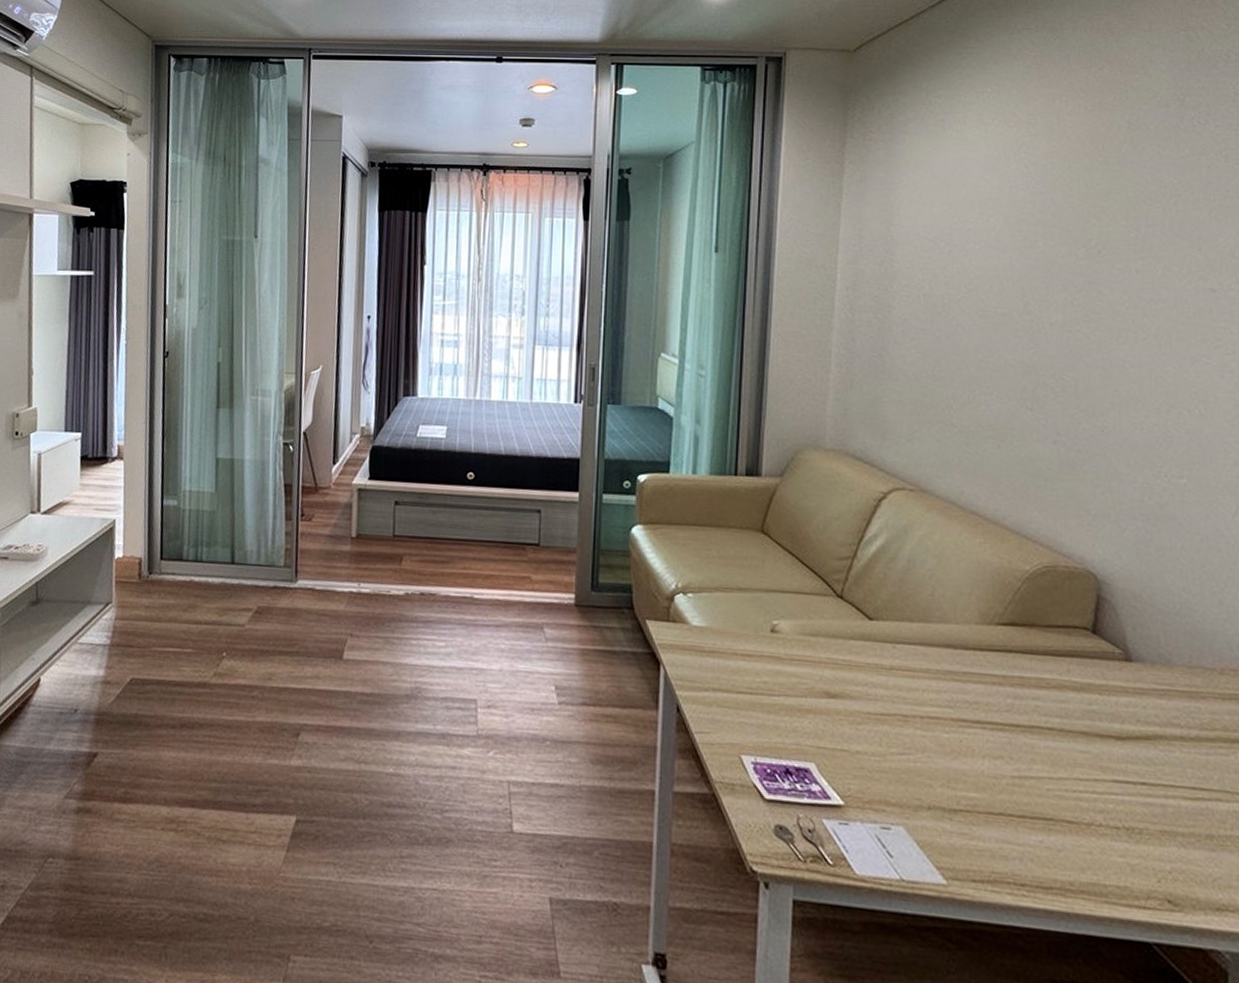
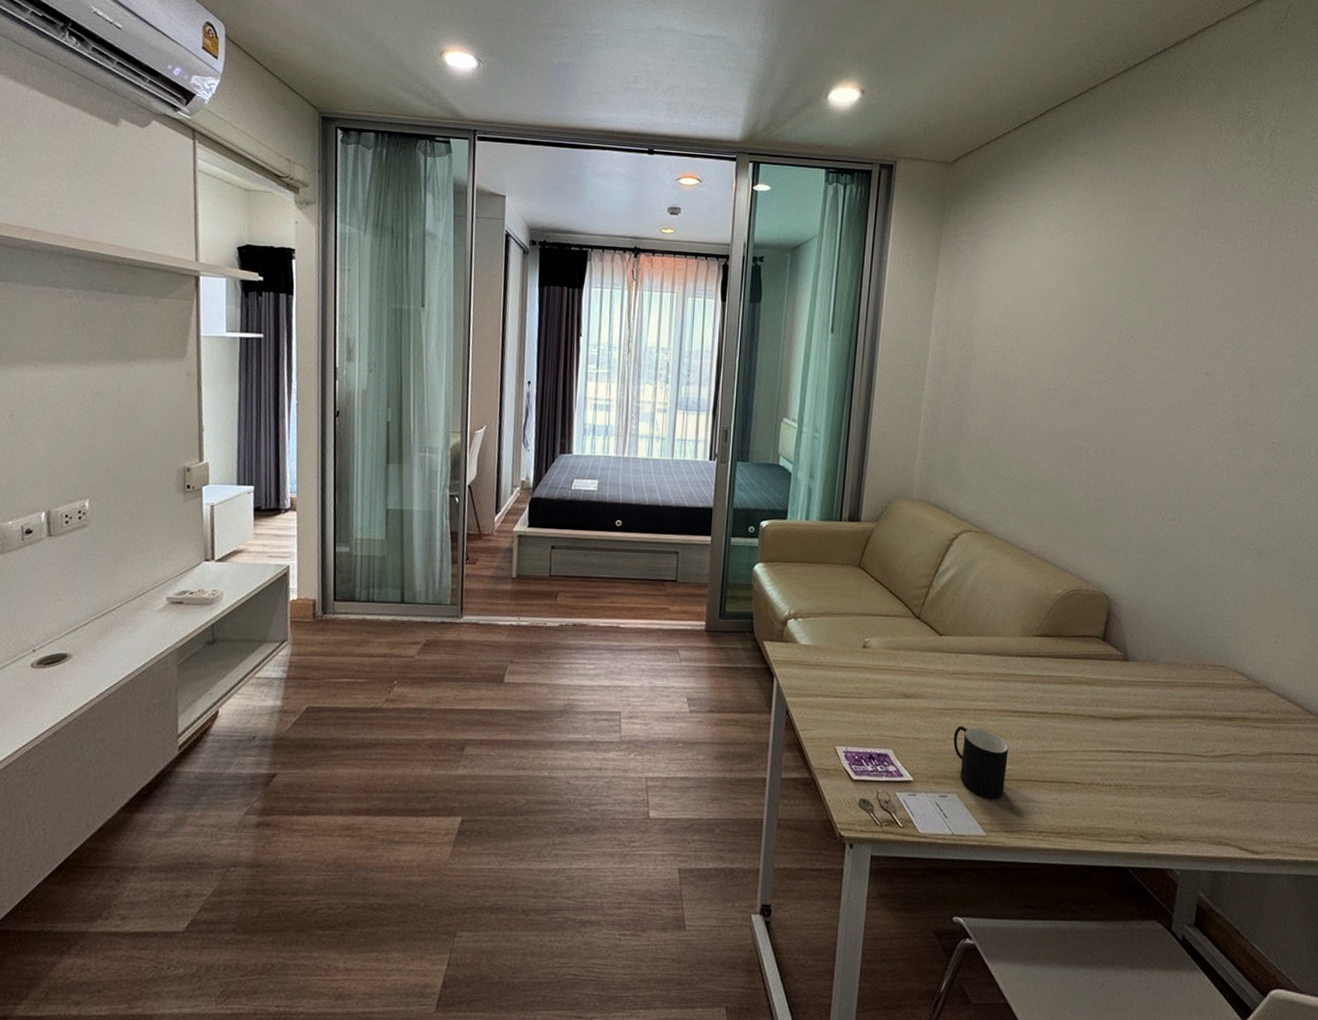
cup: none [895,736,972,836] -> present [953,725,1009,799]

